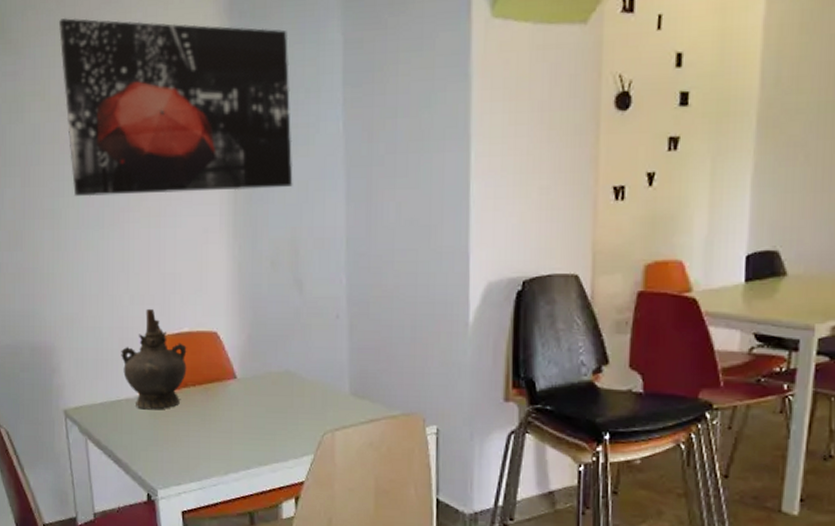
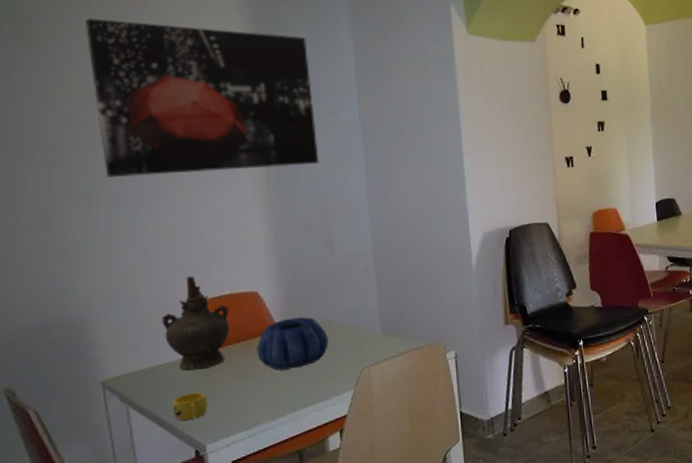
cup: none [128,433,161,462] -> present [172,391,208,421]
decorative bowl: none [213,365,289,422] -> present [257,317,329,370]

